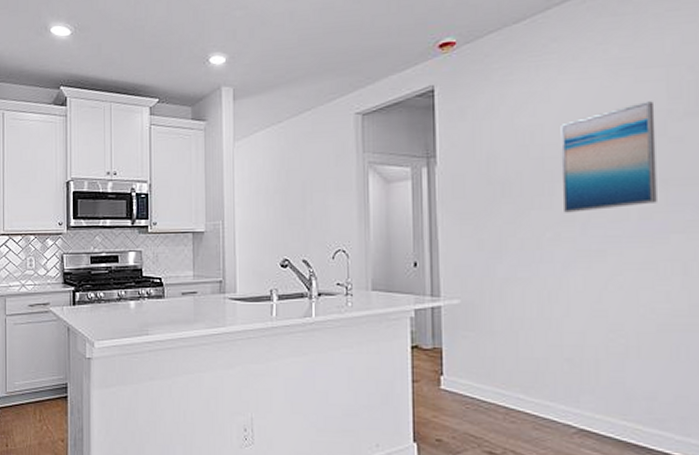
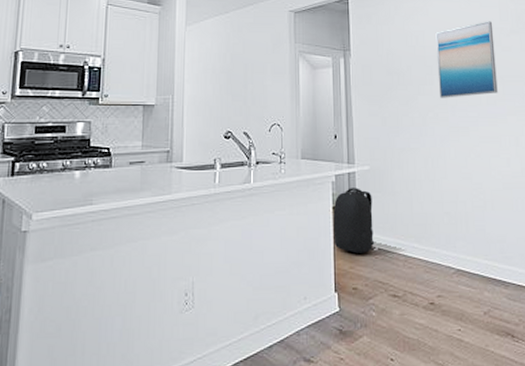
backpack: none [412,325,466,402] -> present [333,188,375,254]

